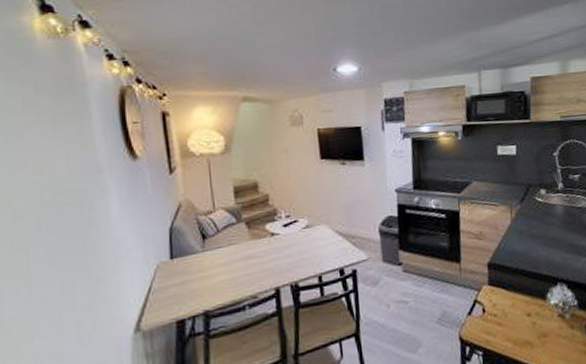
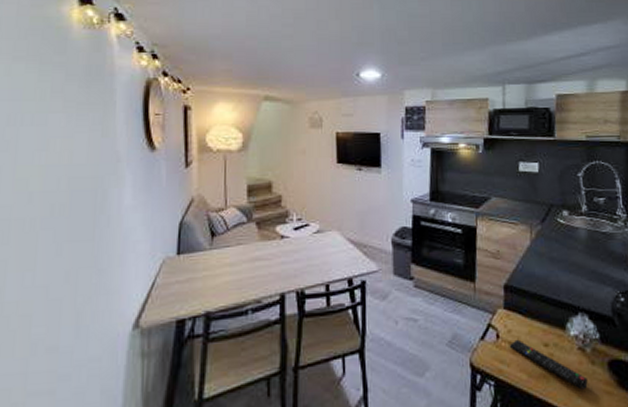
remote control: none [494,312,568,352] -> present [509,339,588,390]

